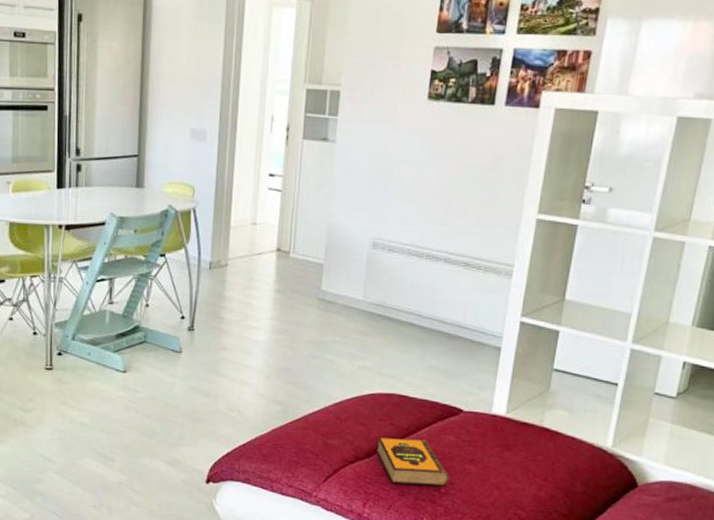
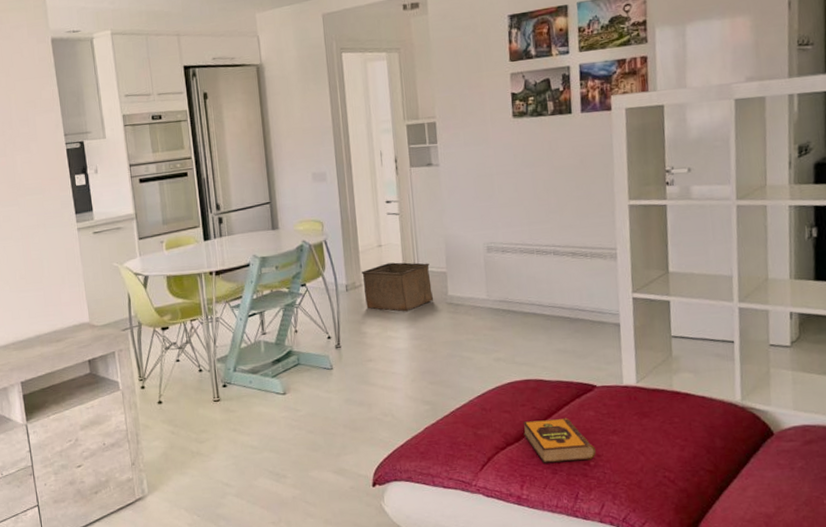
storage bin: none [229,244,306,302] -> present [362,262,434,312]

